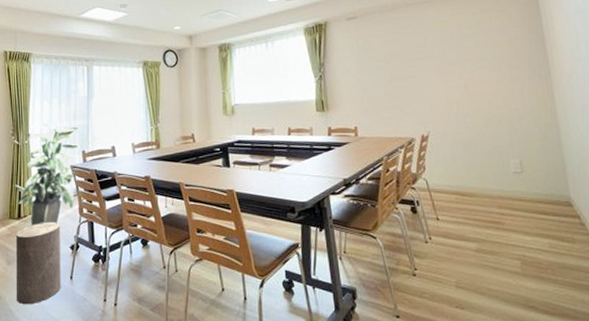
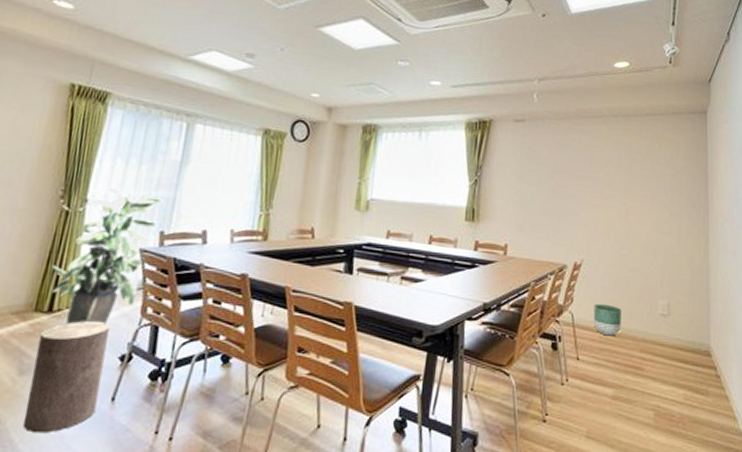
planter: none [446,168,476,197] -> present [593,303,621,336]

